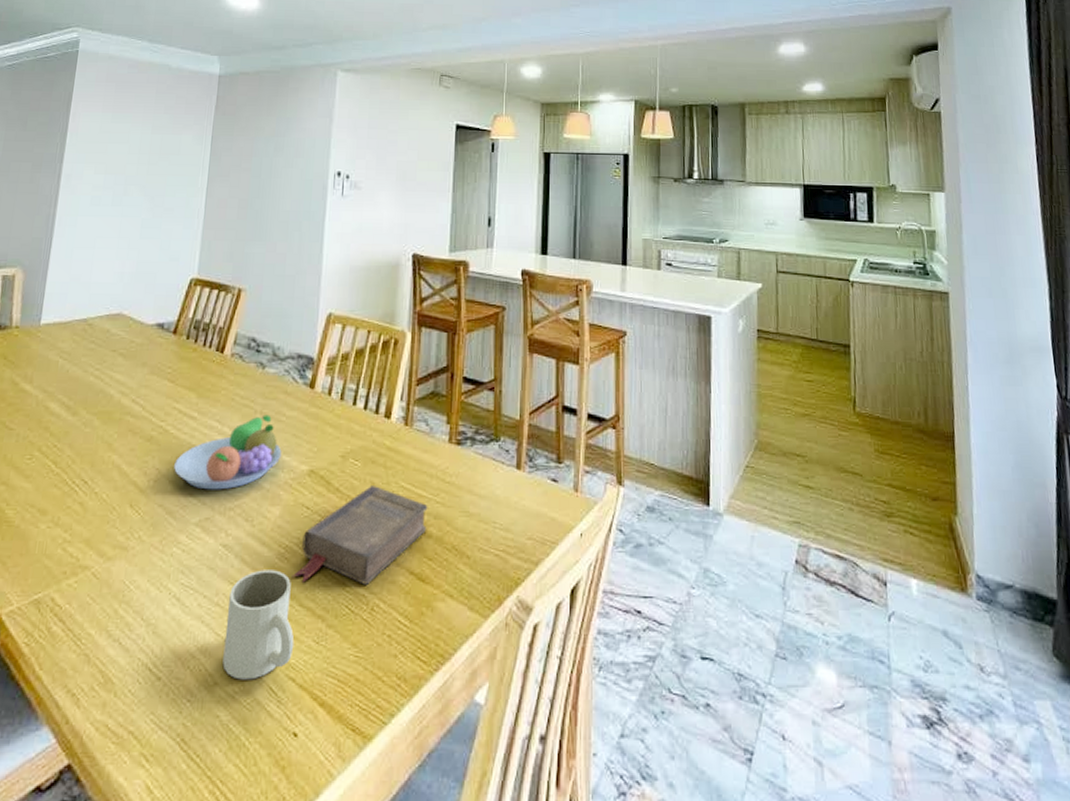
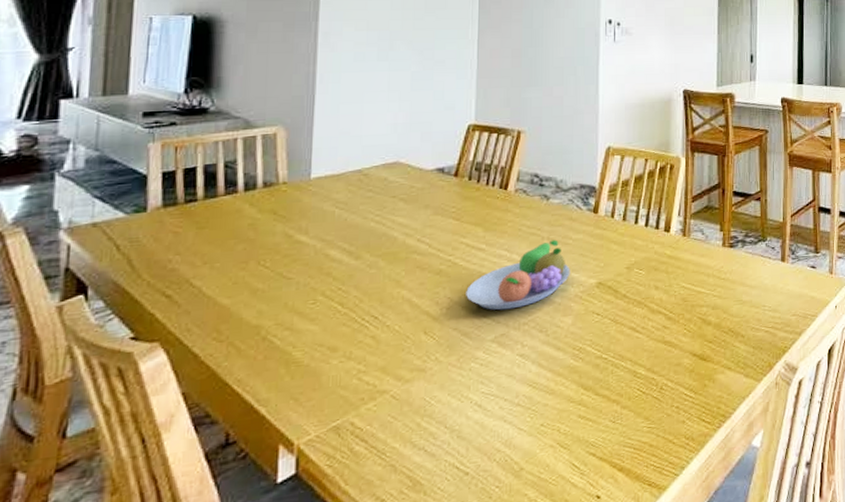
mug: present [222,570,294,680] -> none [527,369,593,463]
book: present [291,486,428,585] -> none [587,289,707,376]

